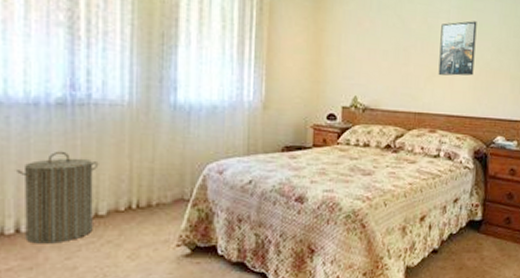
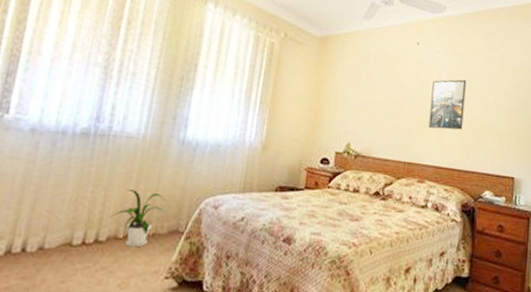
laundry hamper: present [17,151,99,244] -> none [29,176,108,266]
house plant: none [106,161,167,219] -> present [109,189,167,248]

